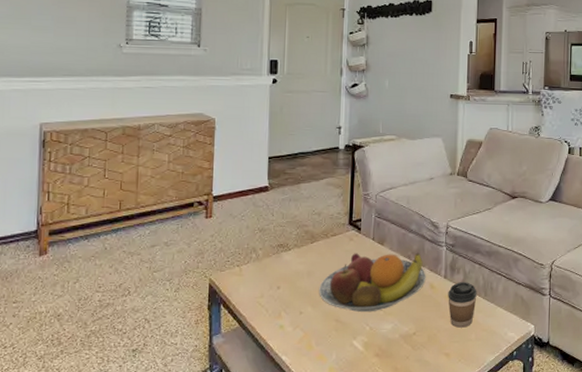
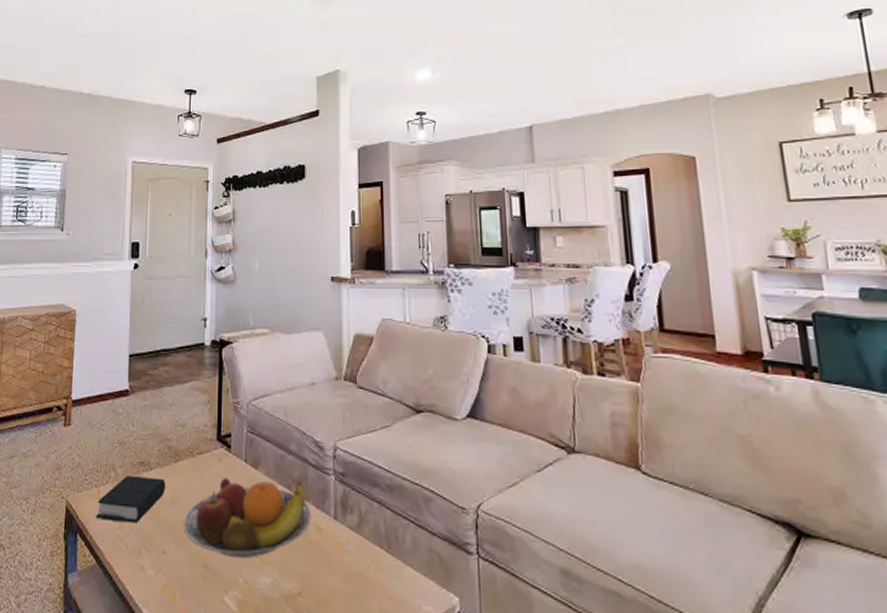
book: none [237,255,303,293] -> present [95,475,165,524]
coffee cup: present [448,282,477,328] -> none [340,526,378,592]

